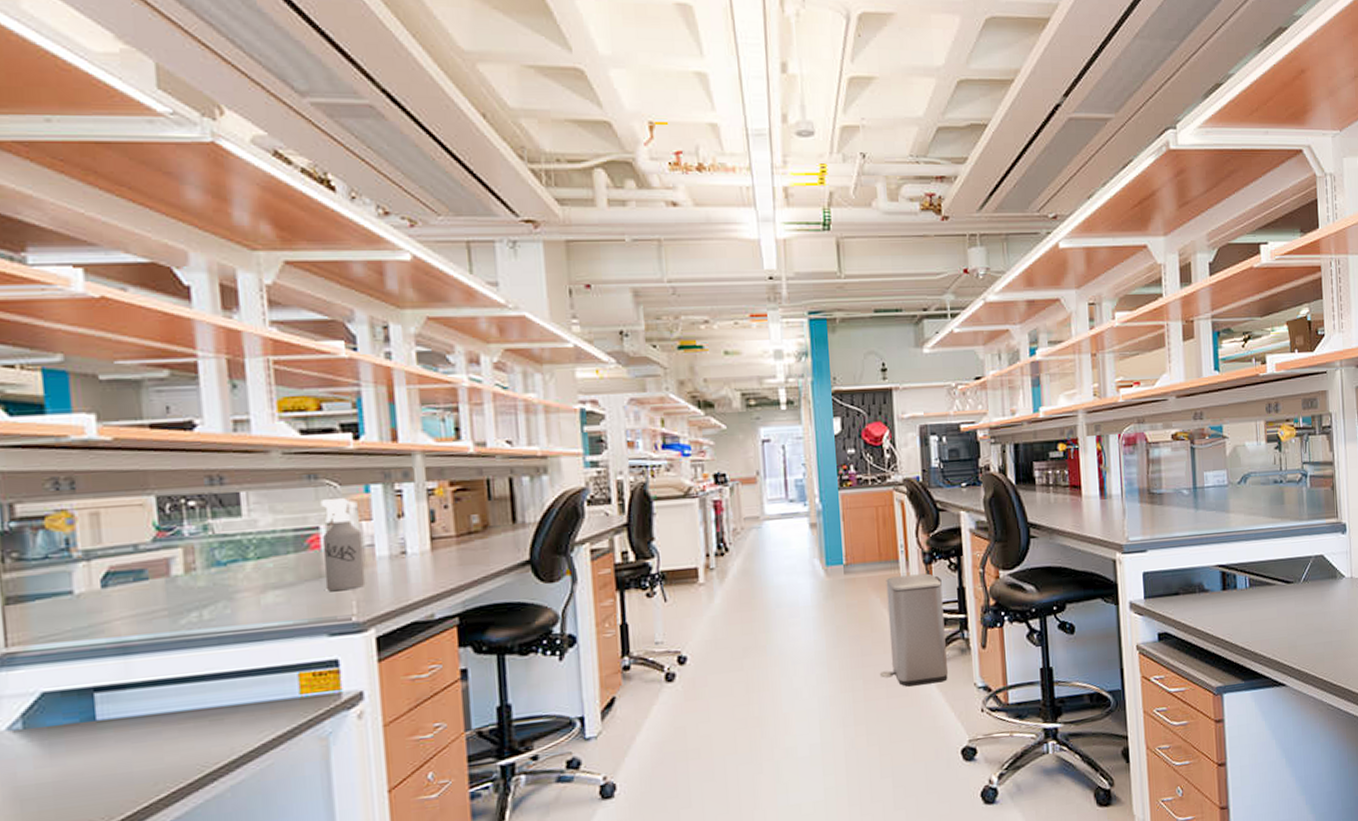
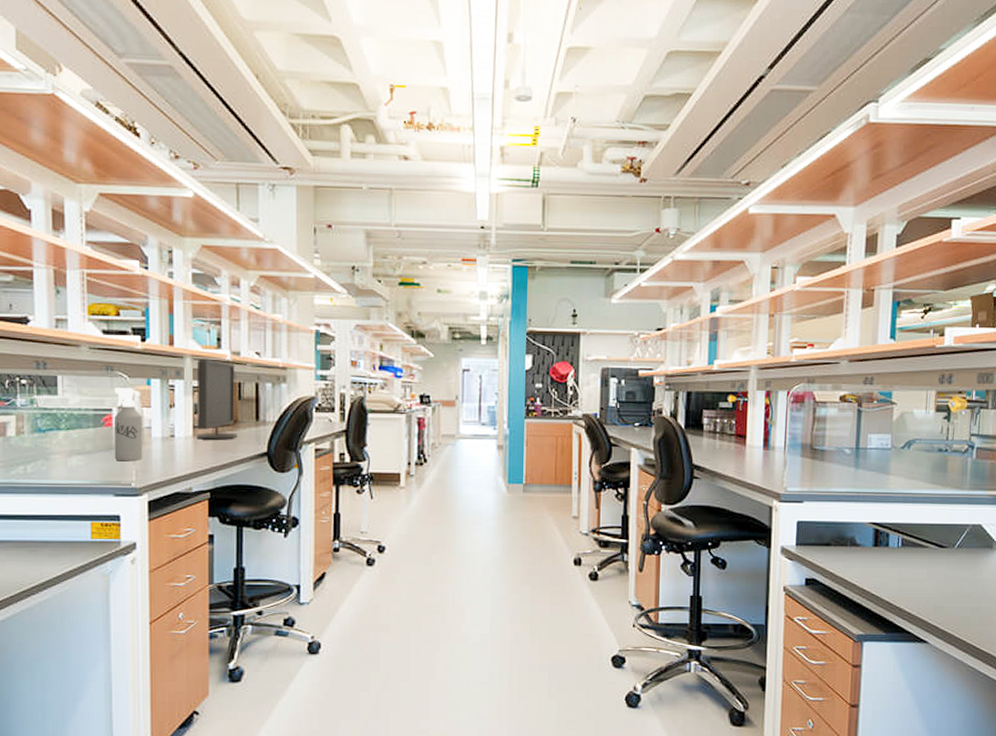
monitor: none [429,453,490,554] -> present [196,358,238,440]
pedal bin: present [879,573,948,687] -> none [546,499,608,596]

